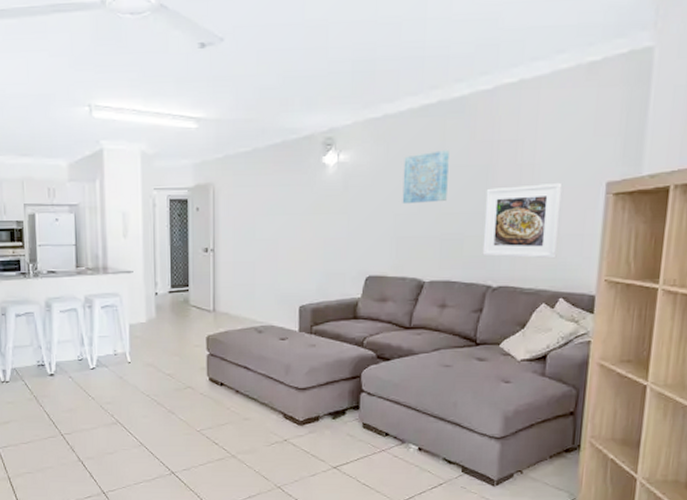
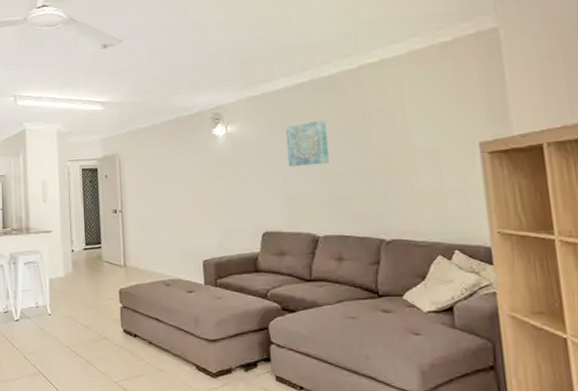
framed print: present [482,182,563,259] -> none [365,144,444,213]

